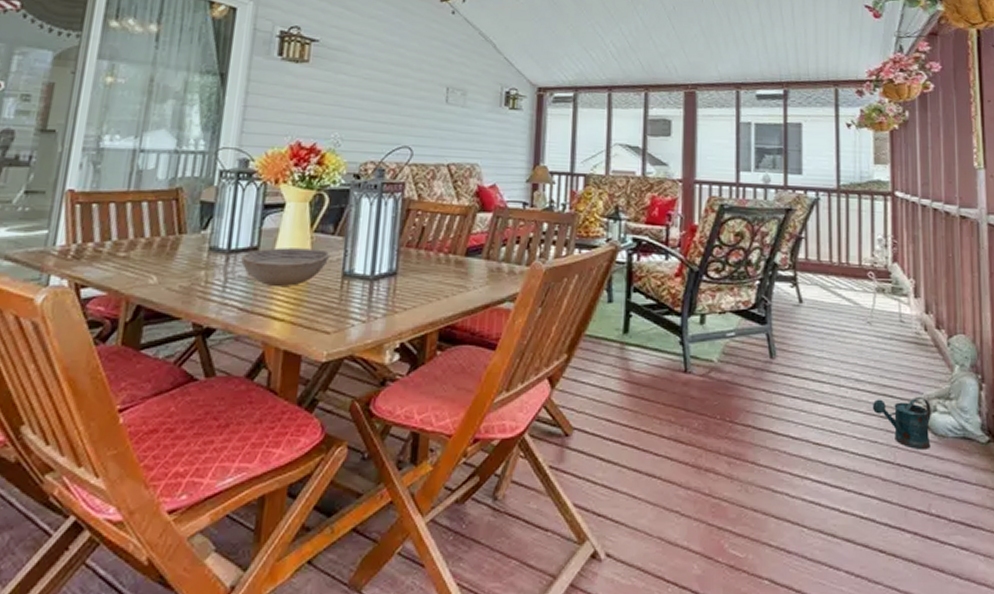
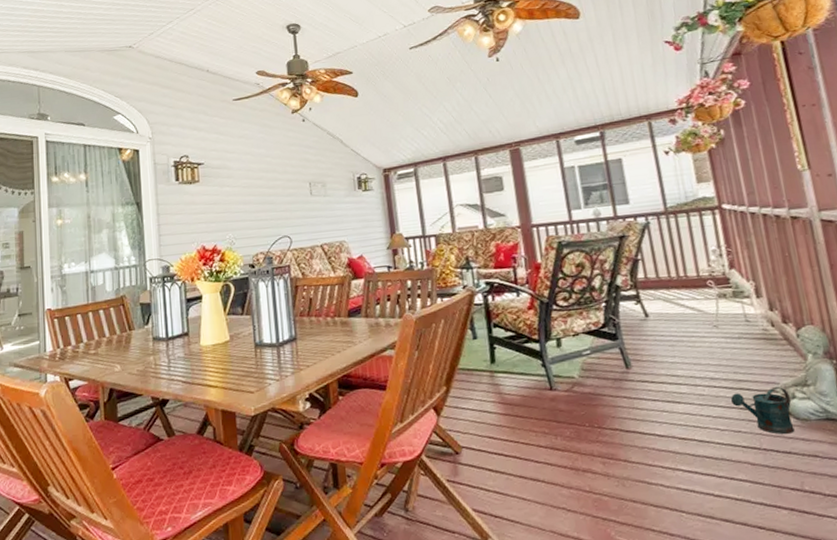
bowl: present [241,247,331,288] -> none [177,327,243,362]

